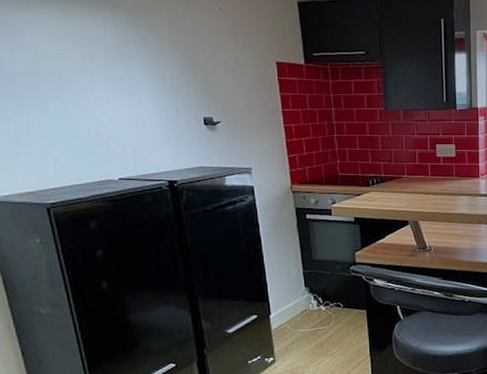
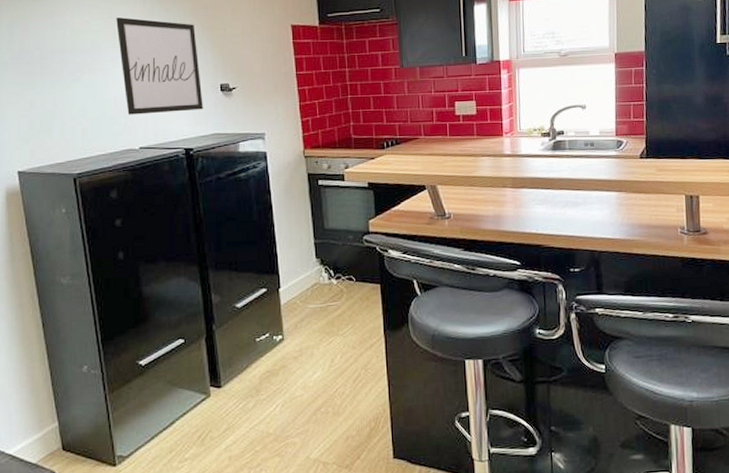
wall art: none [85,42,186,145] -> present [116,17,203,115]

